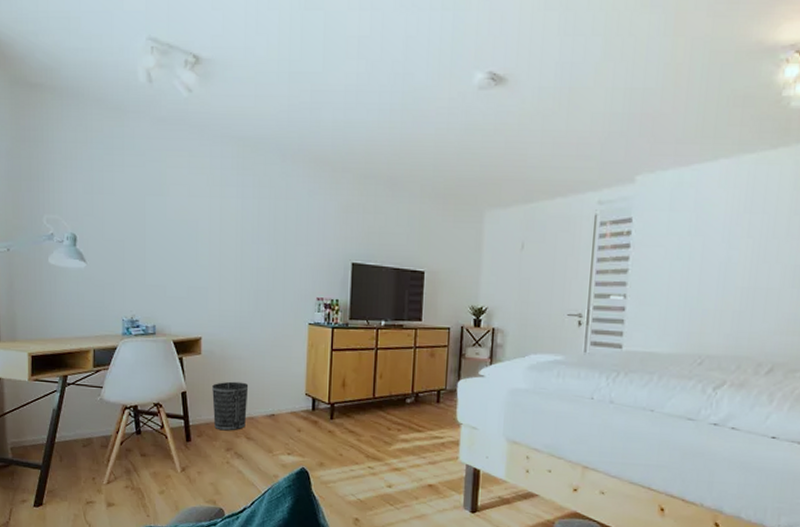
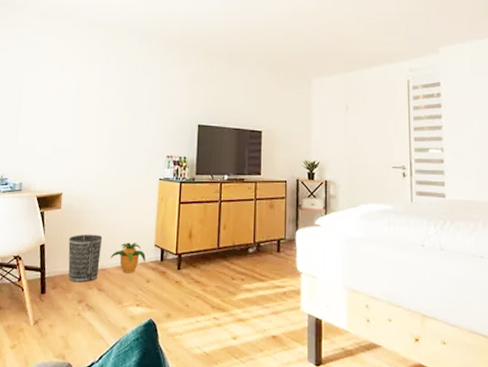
potted plant: none [258,390,296,423] -> present [110,242,146,274]

